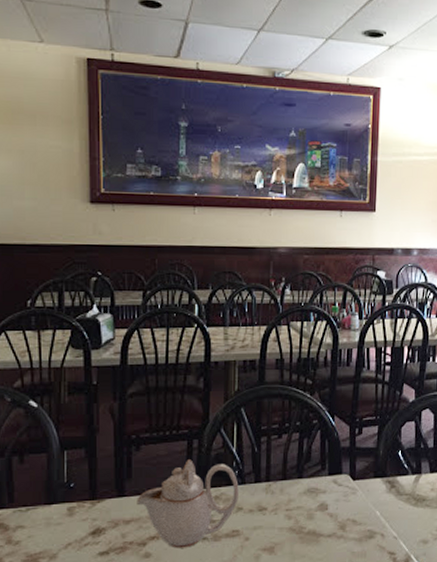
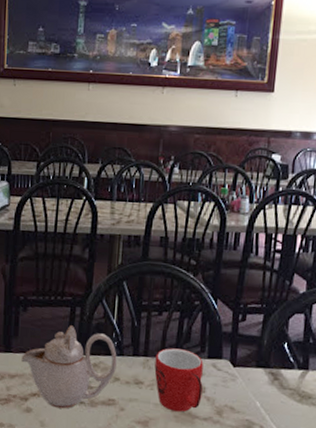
mug: none [277,469,325,533] -> present [154,348,204,412]

